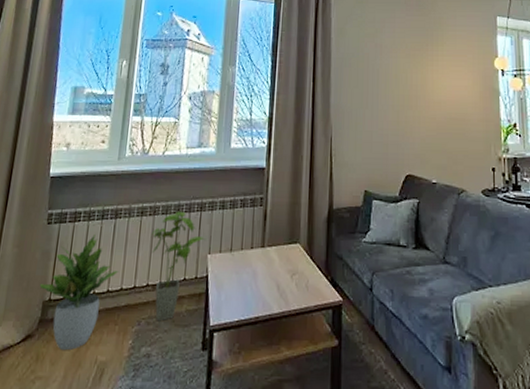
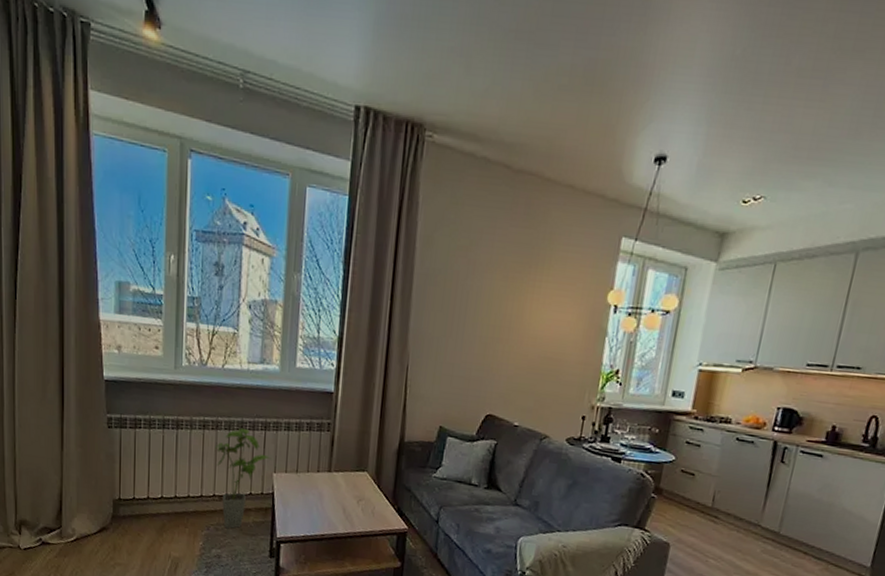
potted plant: present [39,234,119,350] -> none [108,442,185,544]

